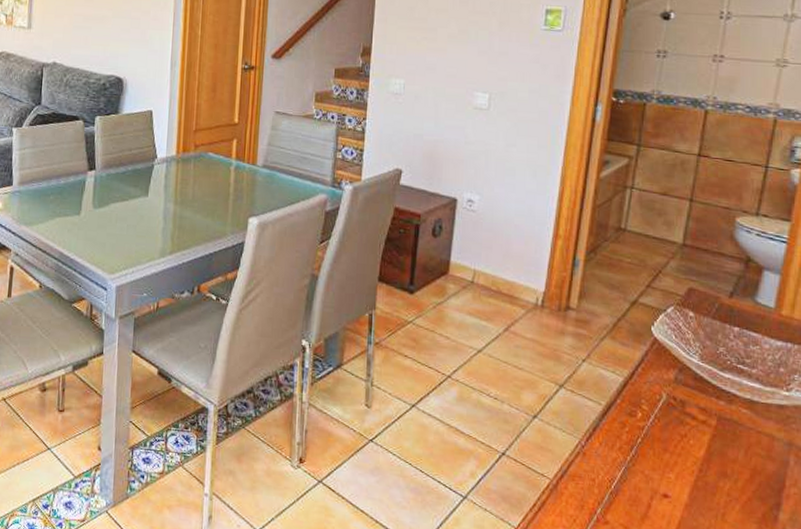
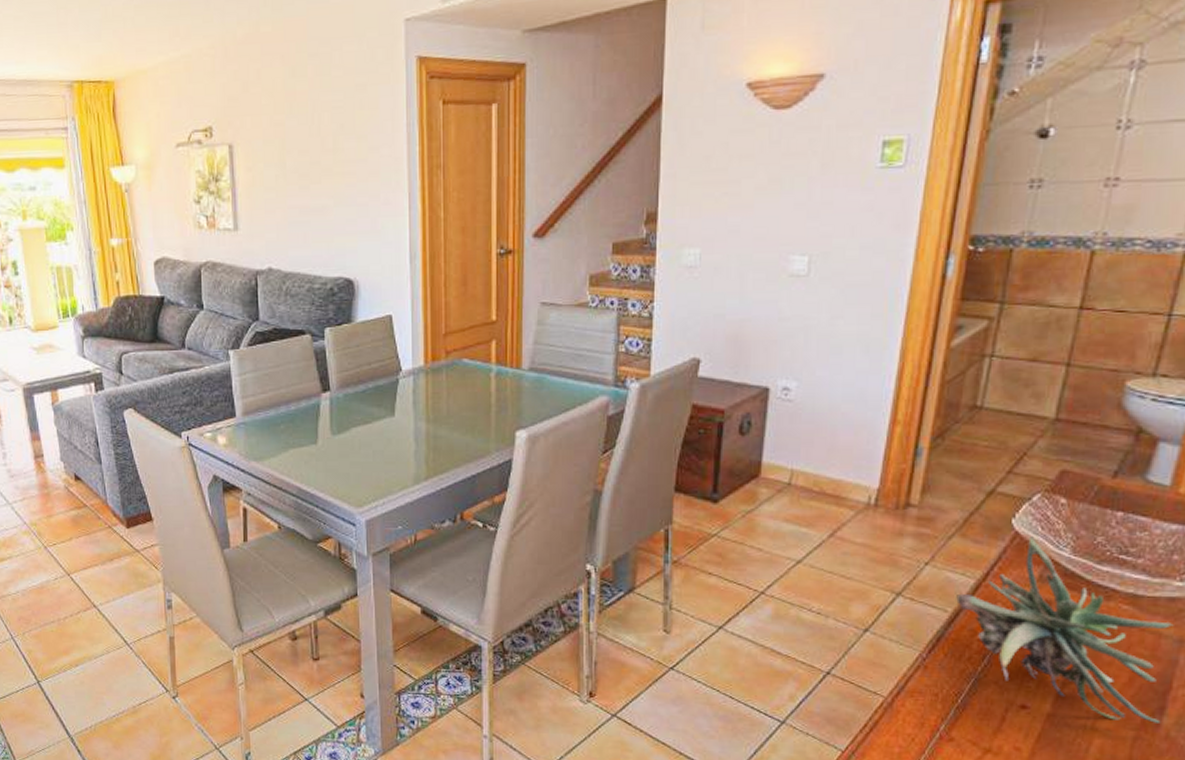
plant: none [608,343,784,518] -> present [956,536,1174,723]

